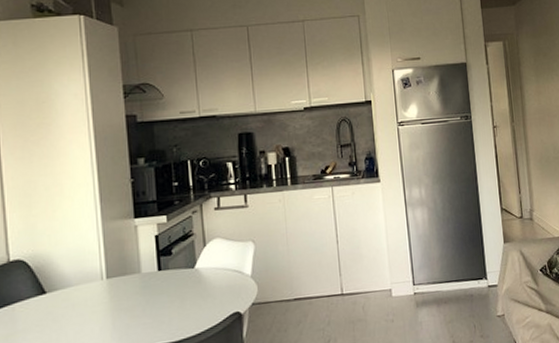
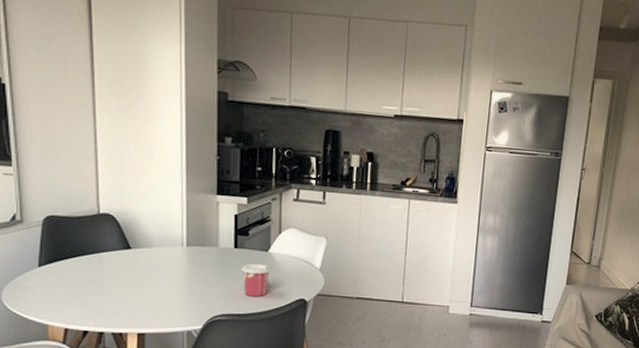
cup: none [167,282,201,321] -> present [241,263,272,297]

